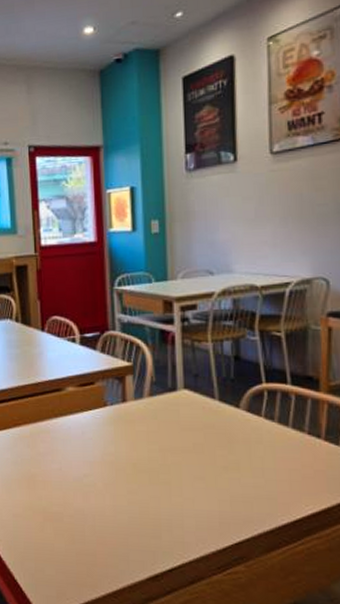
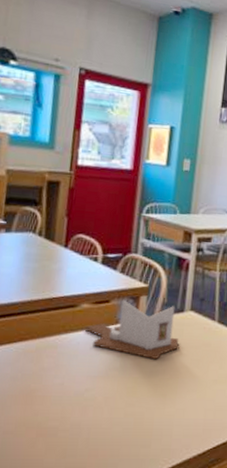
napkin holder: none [73,380,178,444] -> present [84,299,180,360]

